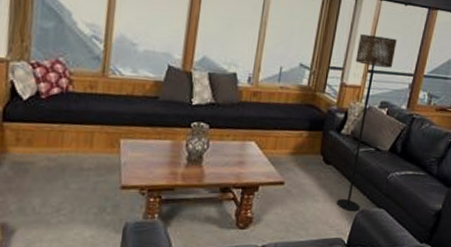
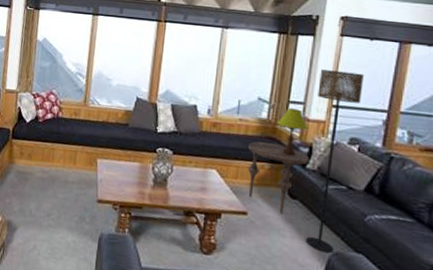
side table: none [286,110,344,180] -> present [247,141,309,214]
table lamp: none [317,74,346,122] -> present [277,108,309,156]

